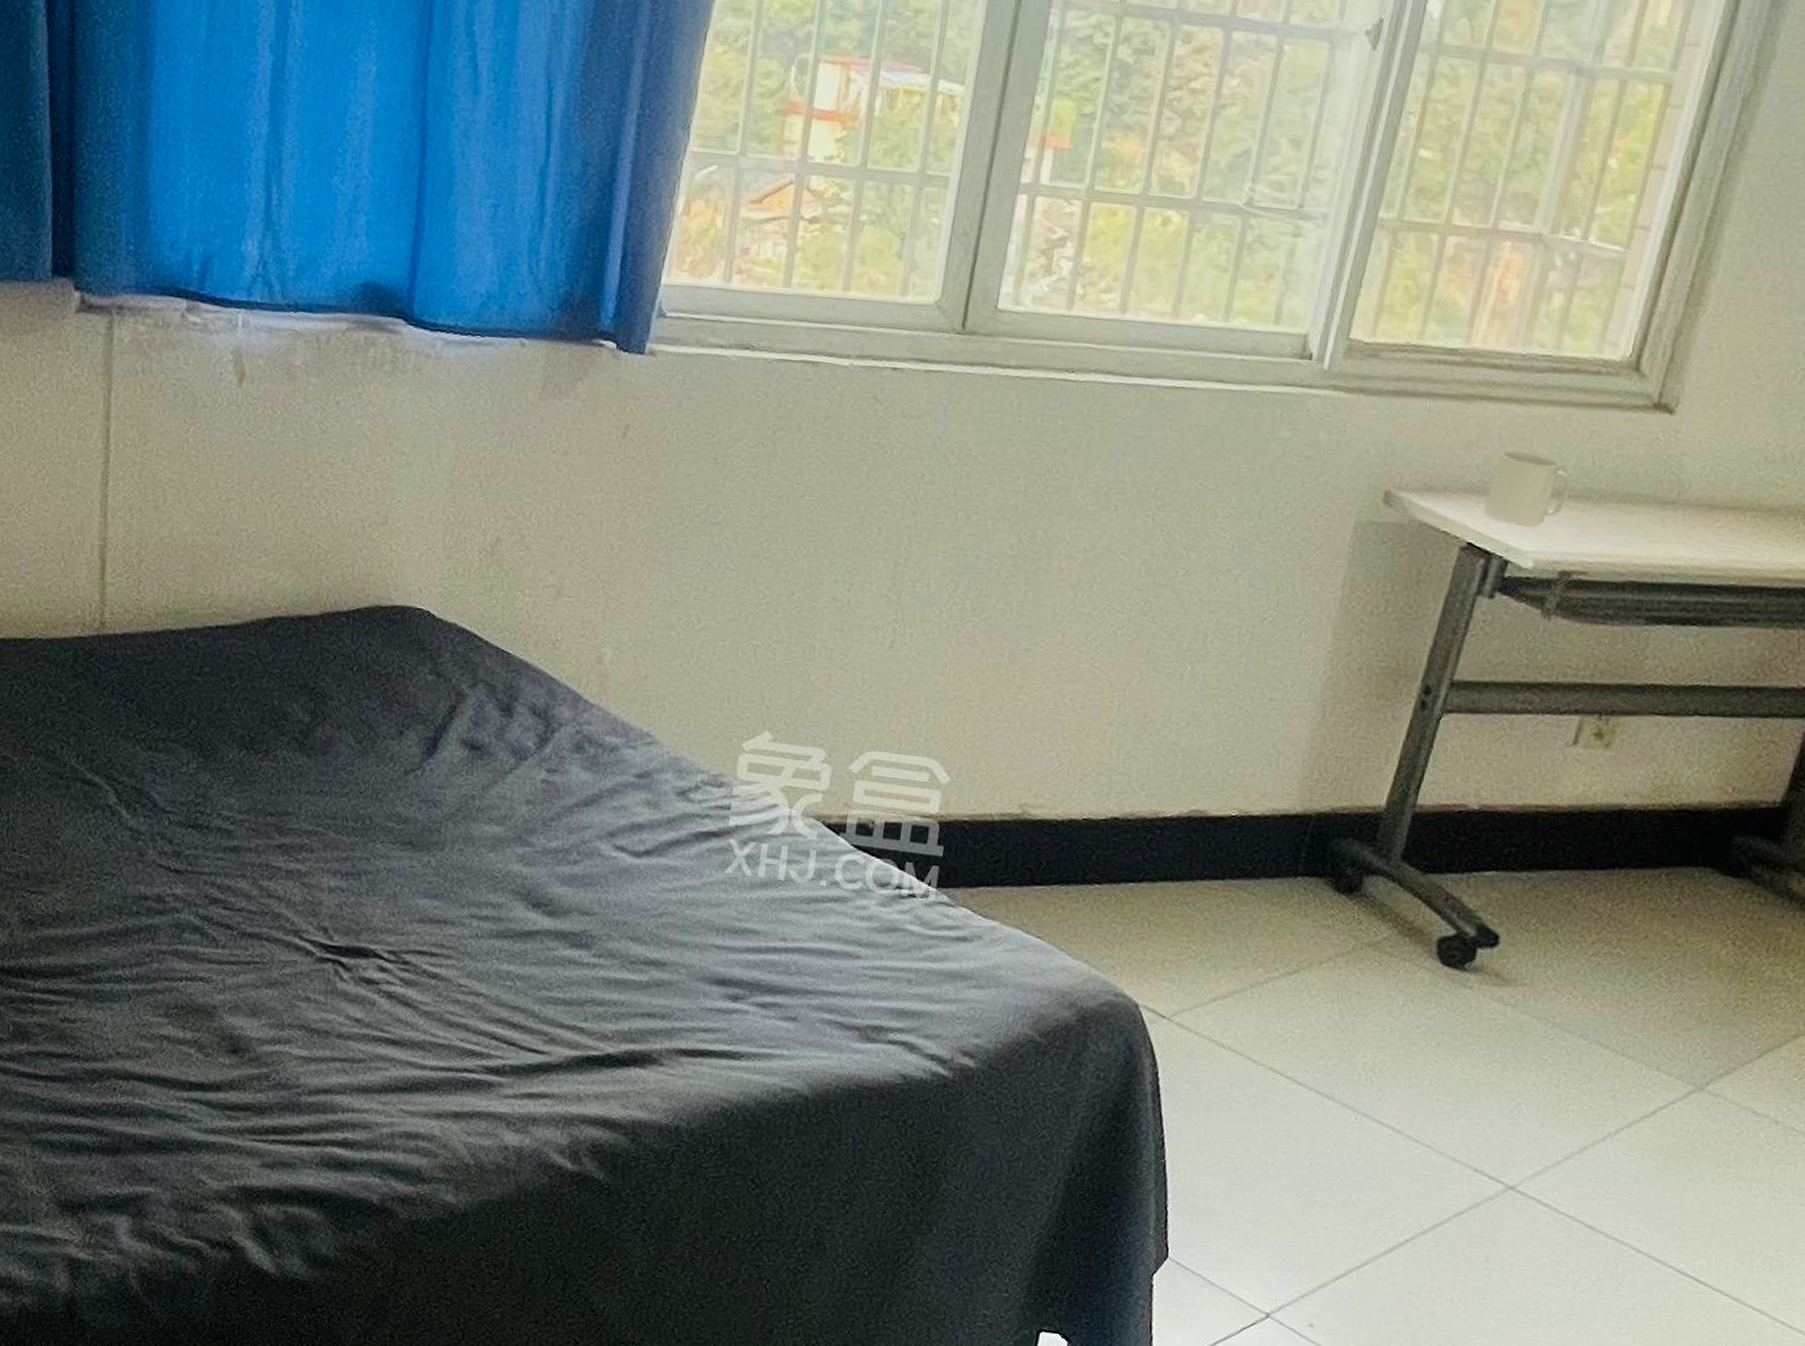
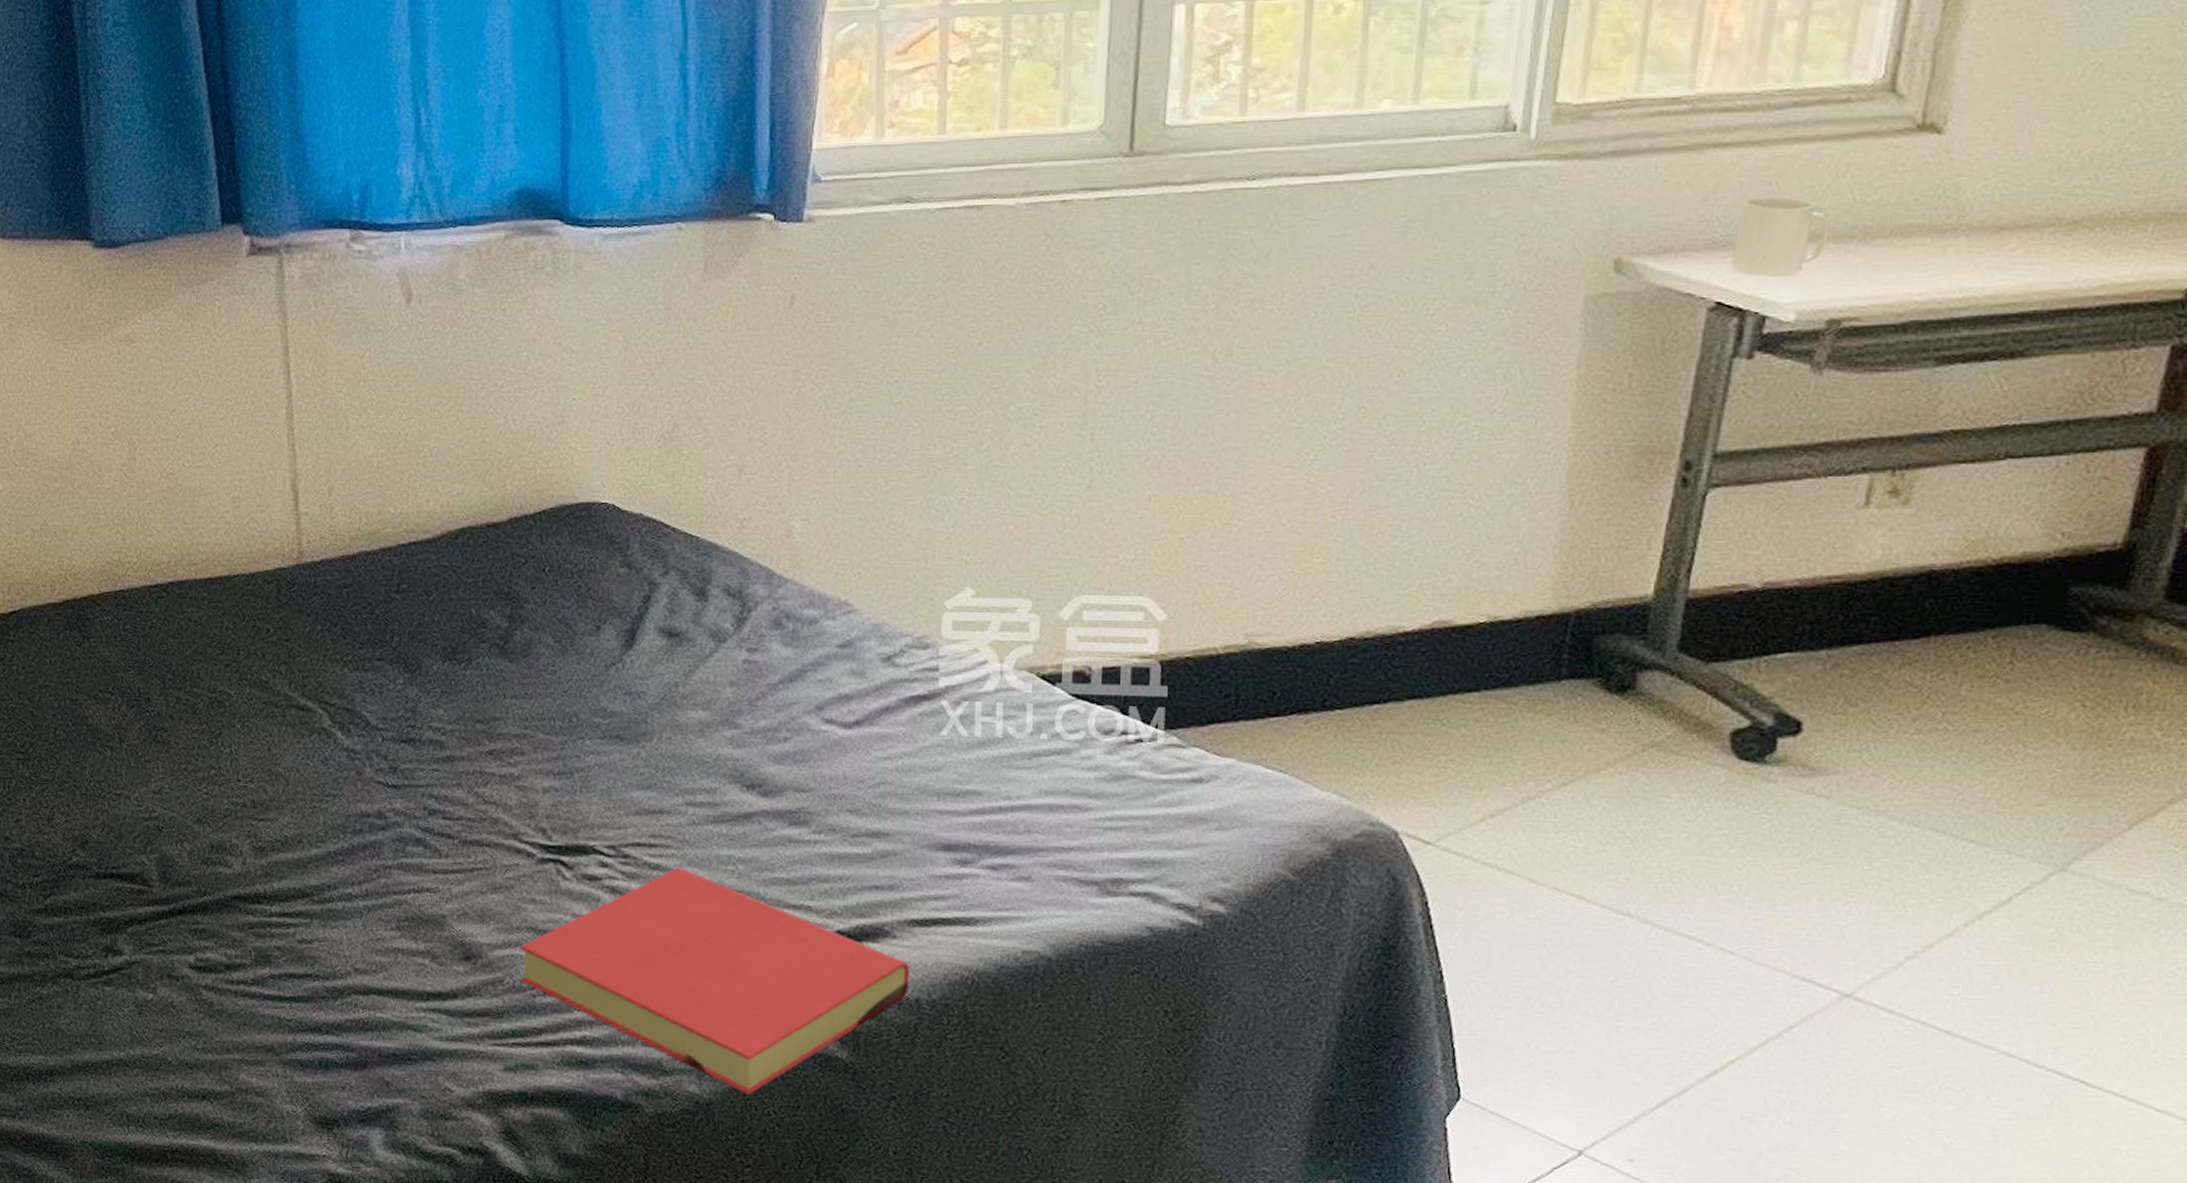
book: none [288,978,673,1209] -> present [520,868,910,1096]

